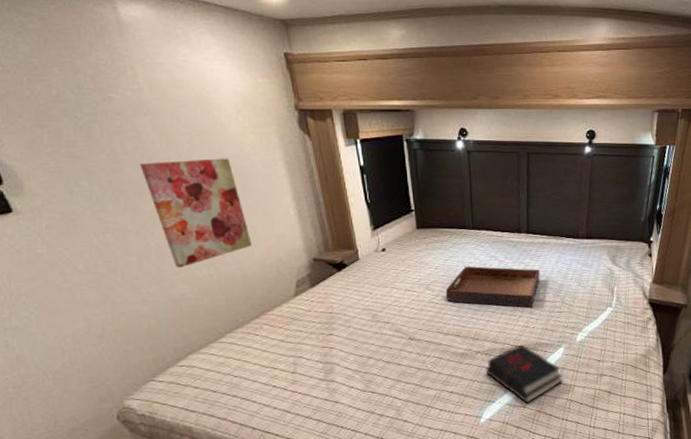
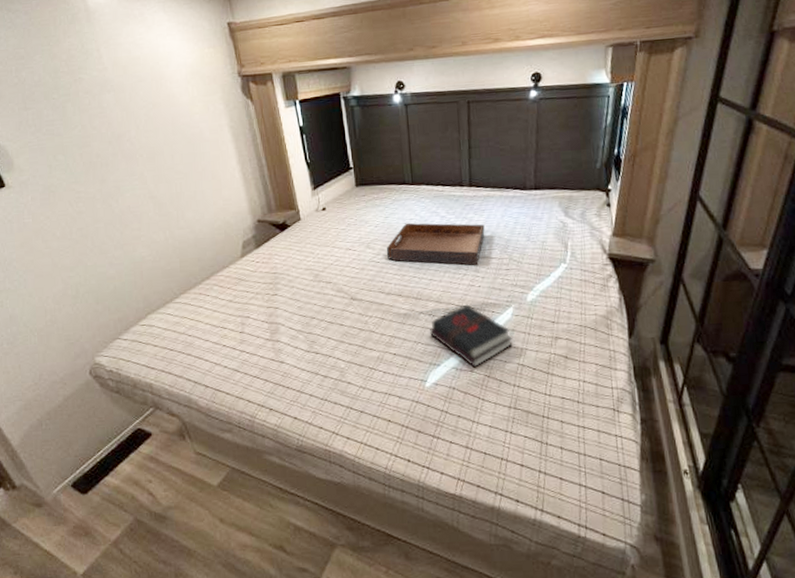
wall art: present [139,158,252,268] -> none [105,127,202,233]

